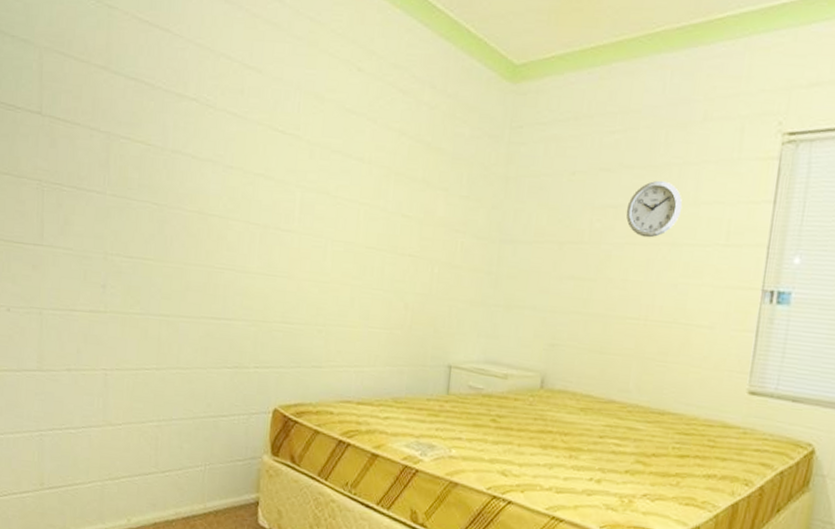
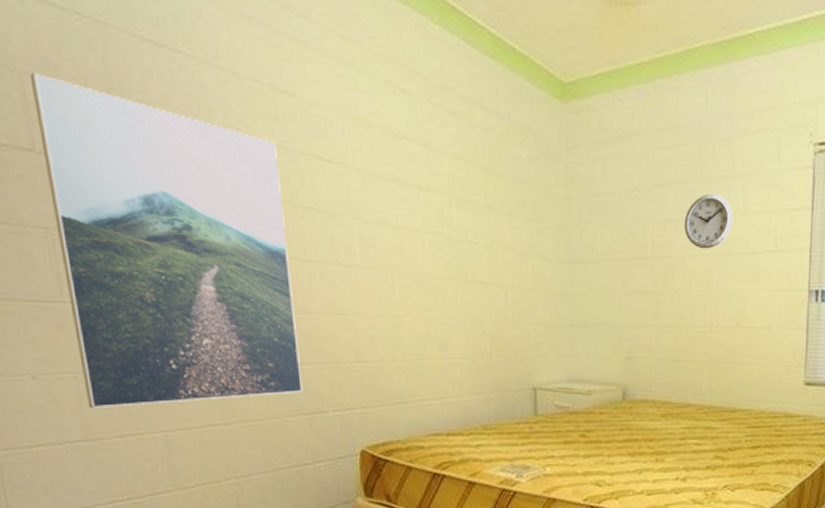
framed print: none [46,48,239,347] -> present [29,72,303,409]

